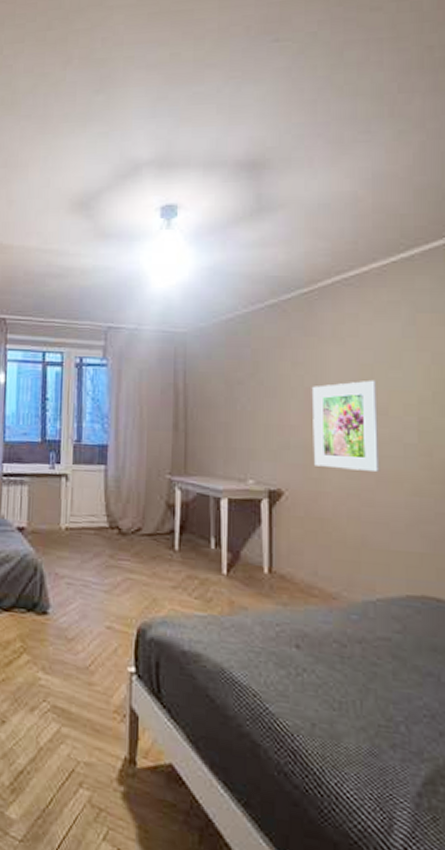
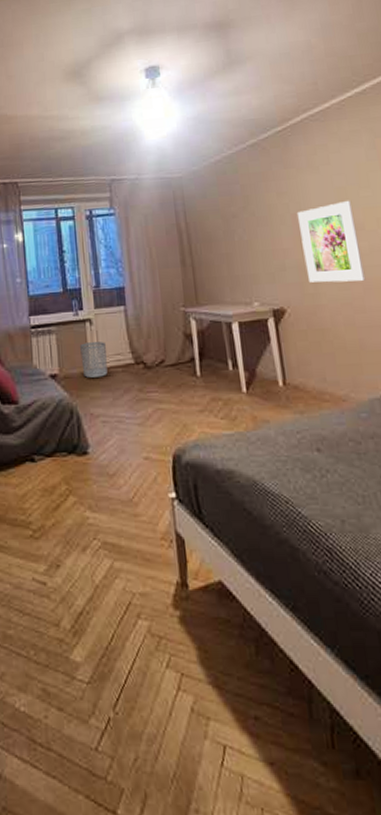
waste bin: none [52,499,80,537] -> present [80,342,108,378]

